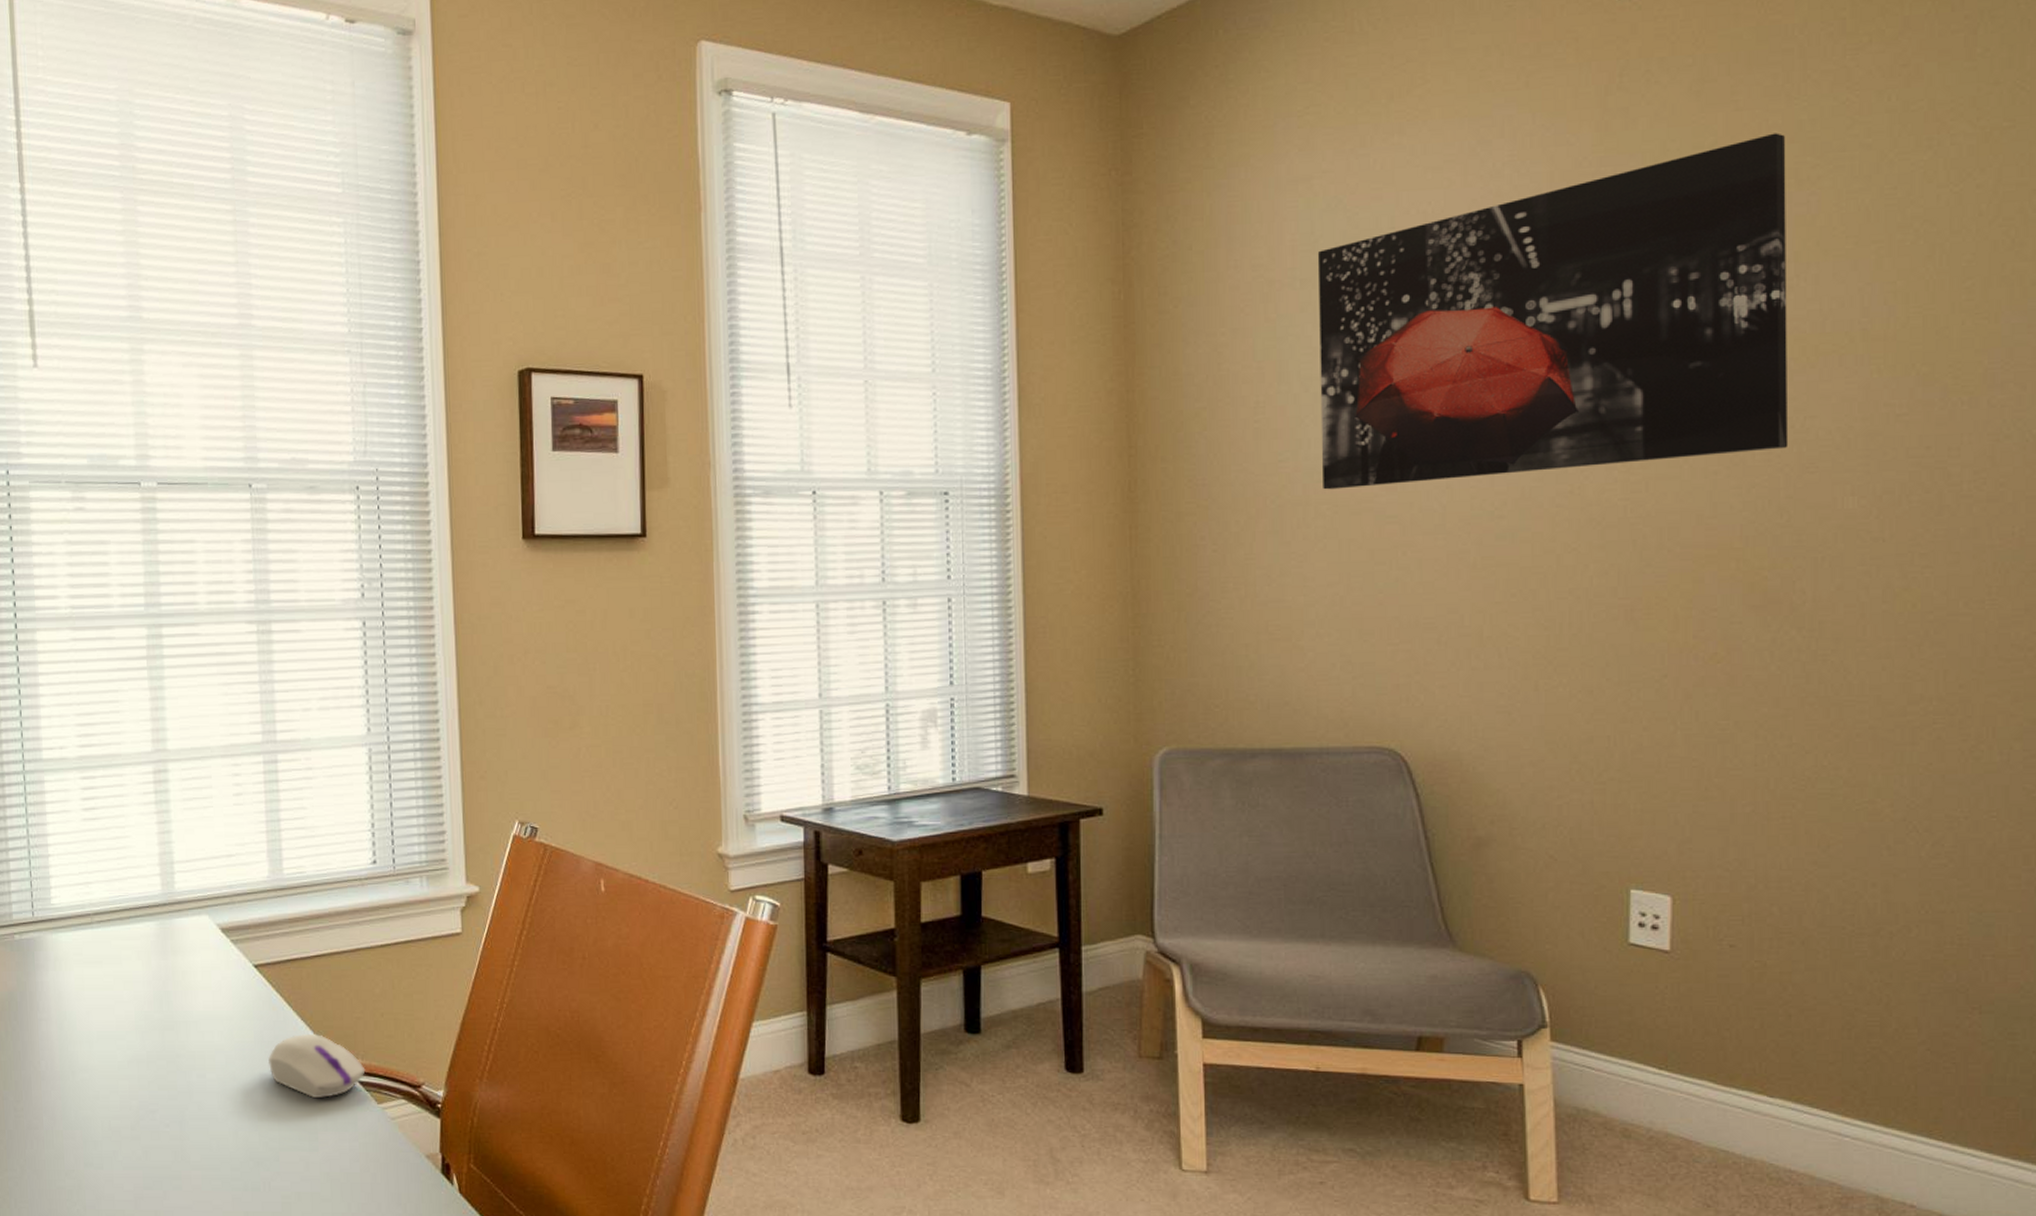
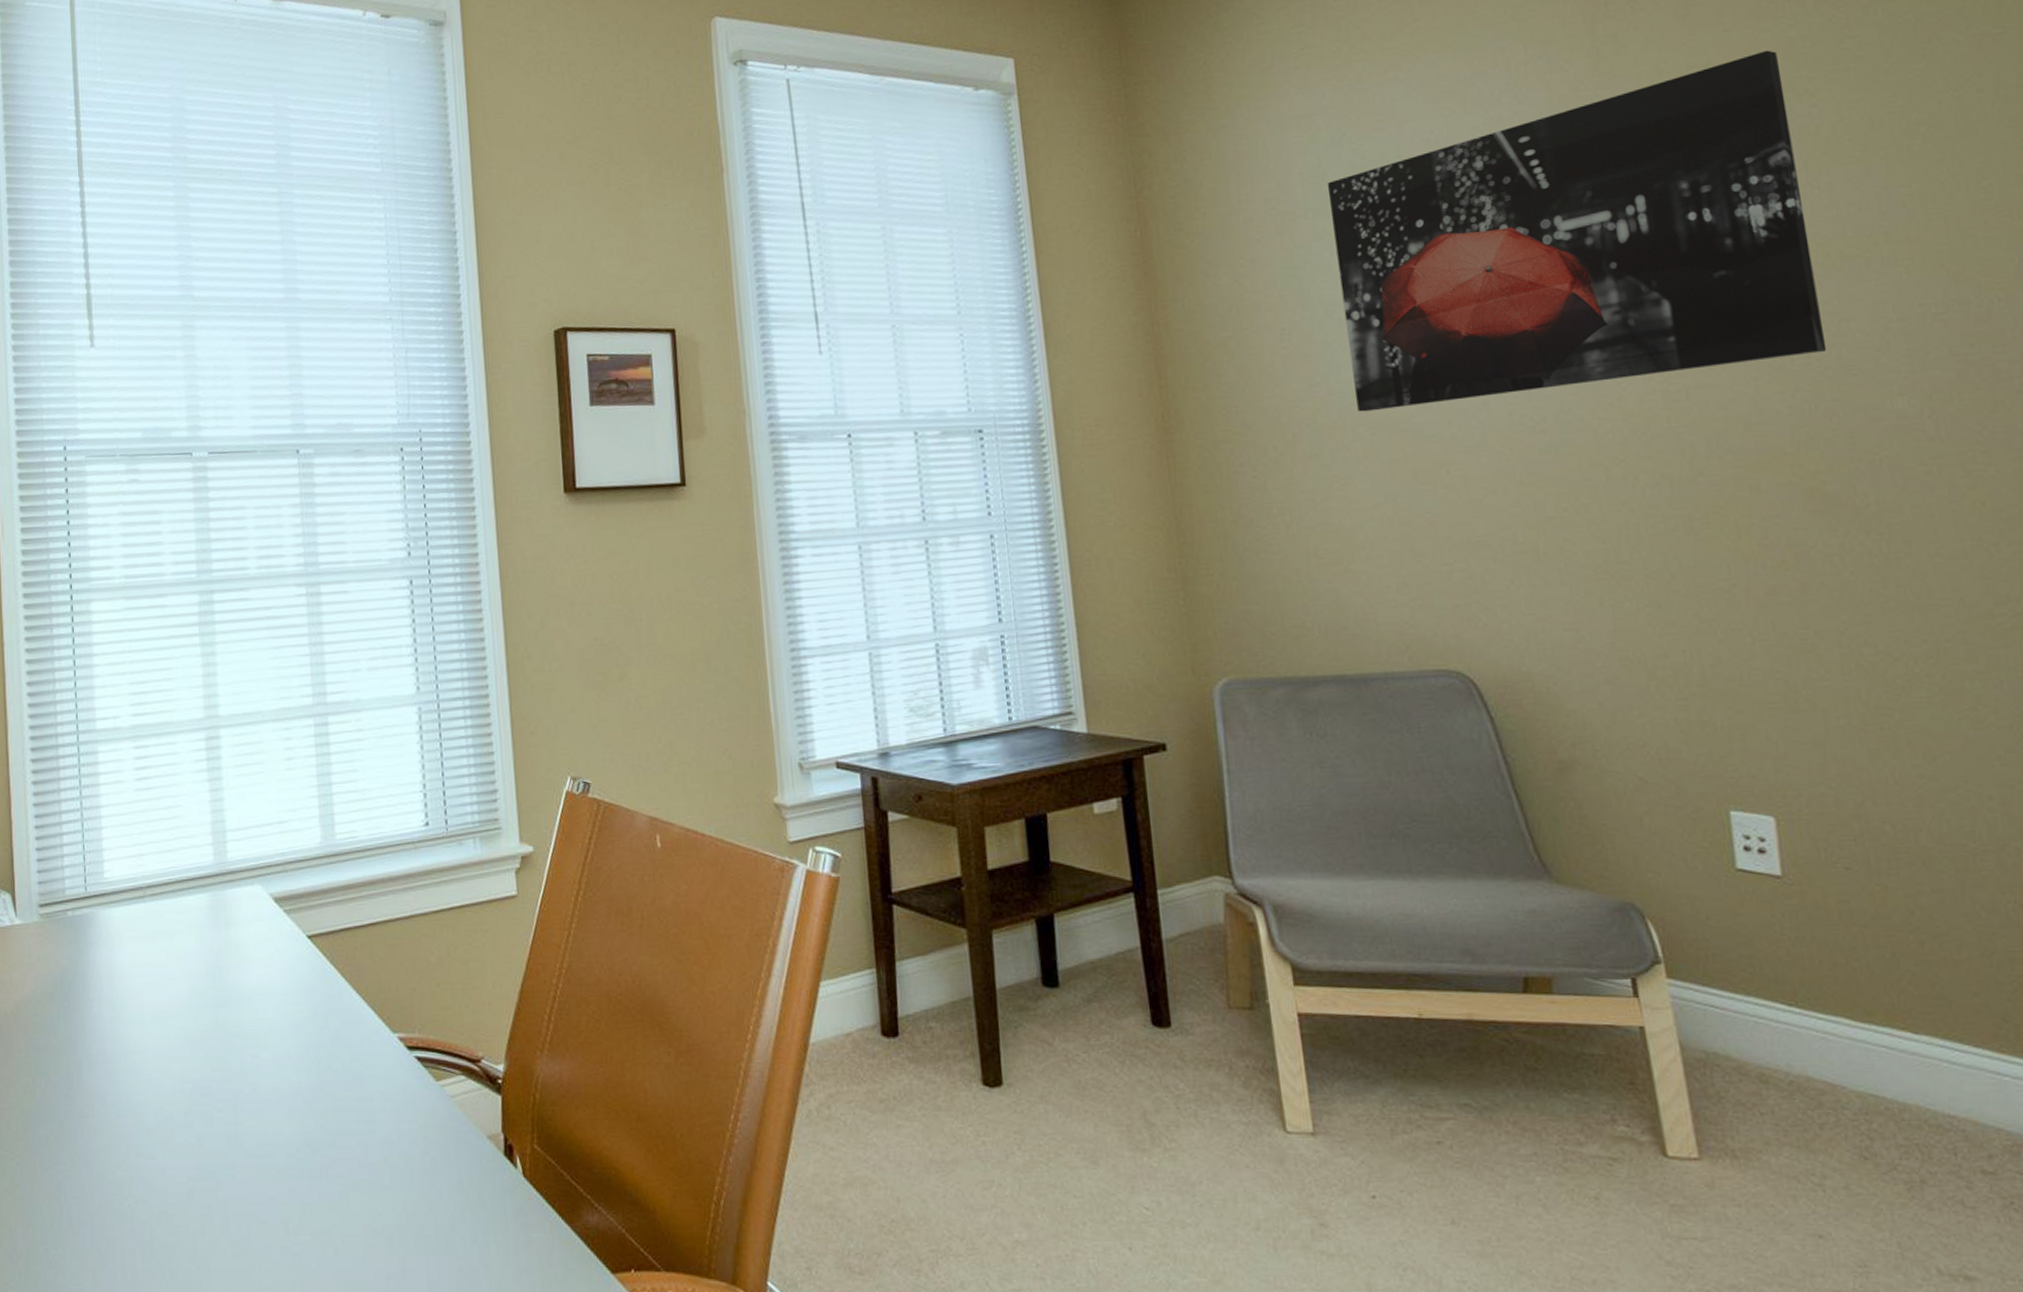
computer mouse: present [268,1033,366,1098] -> none [323,1006,423,1076]

